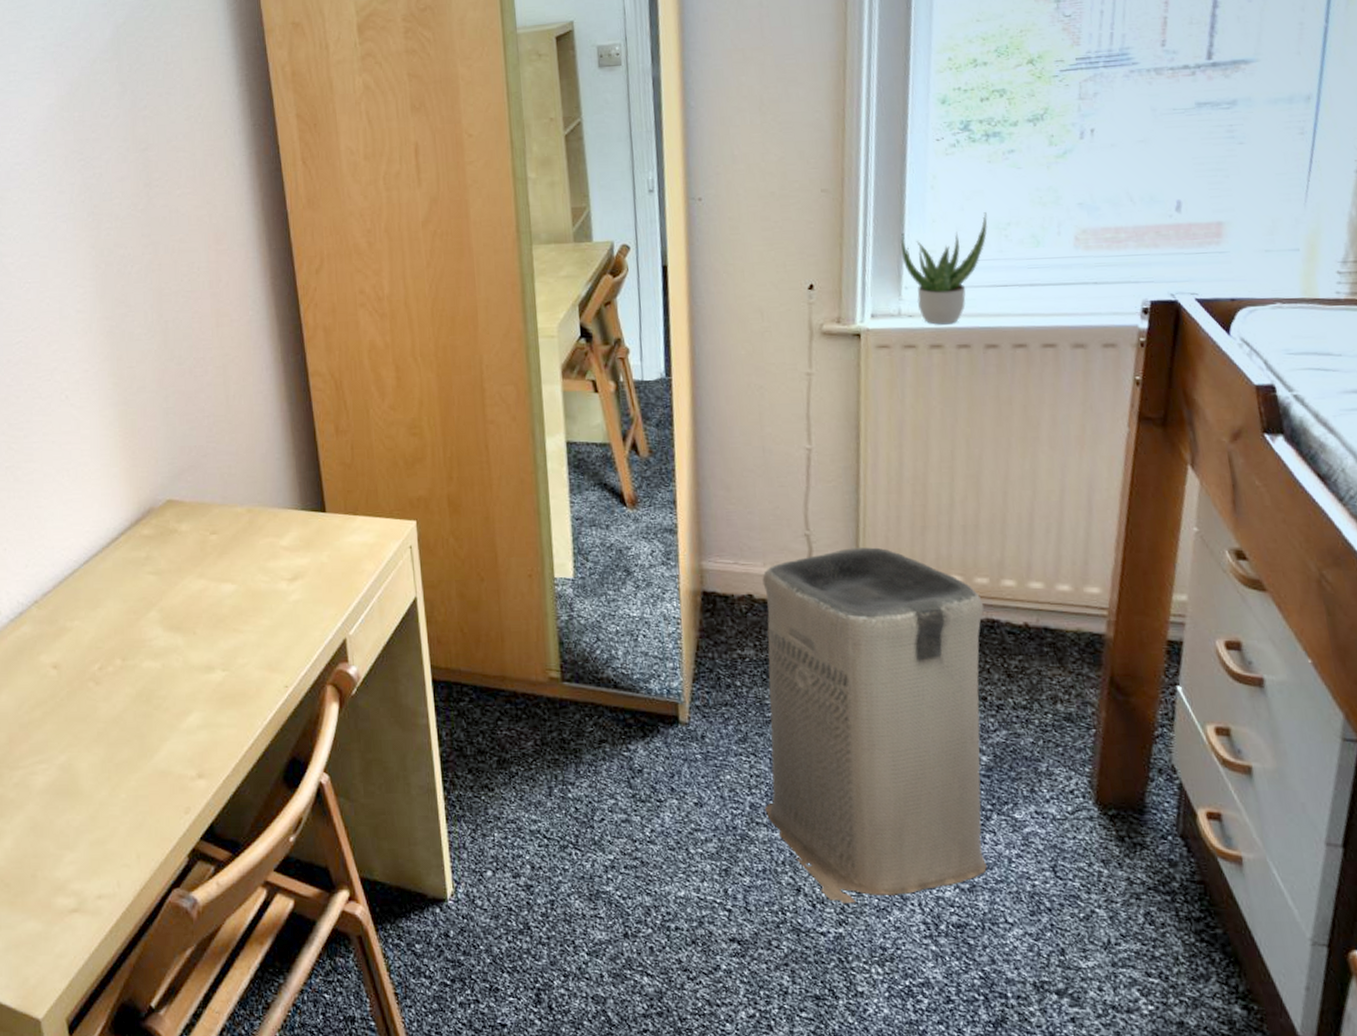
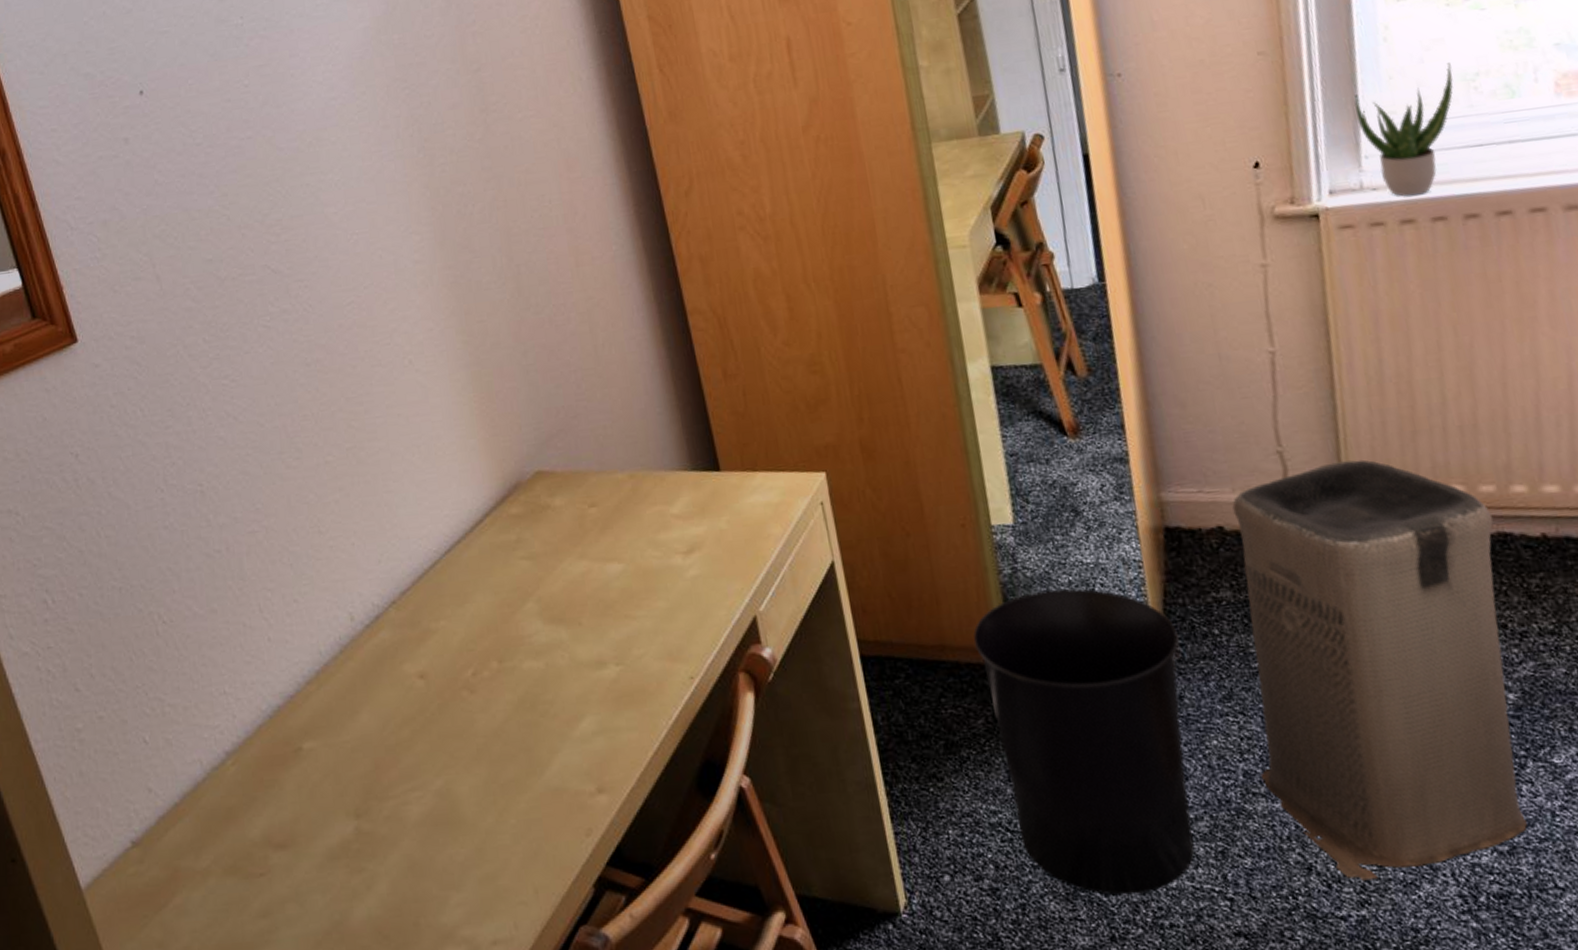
waste bin: none [530,636,706,900] -> present [973,588,1195,896]

